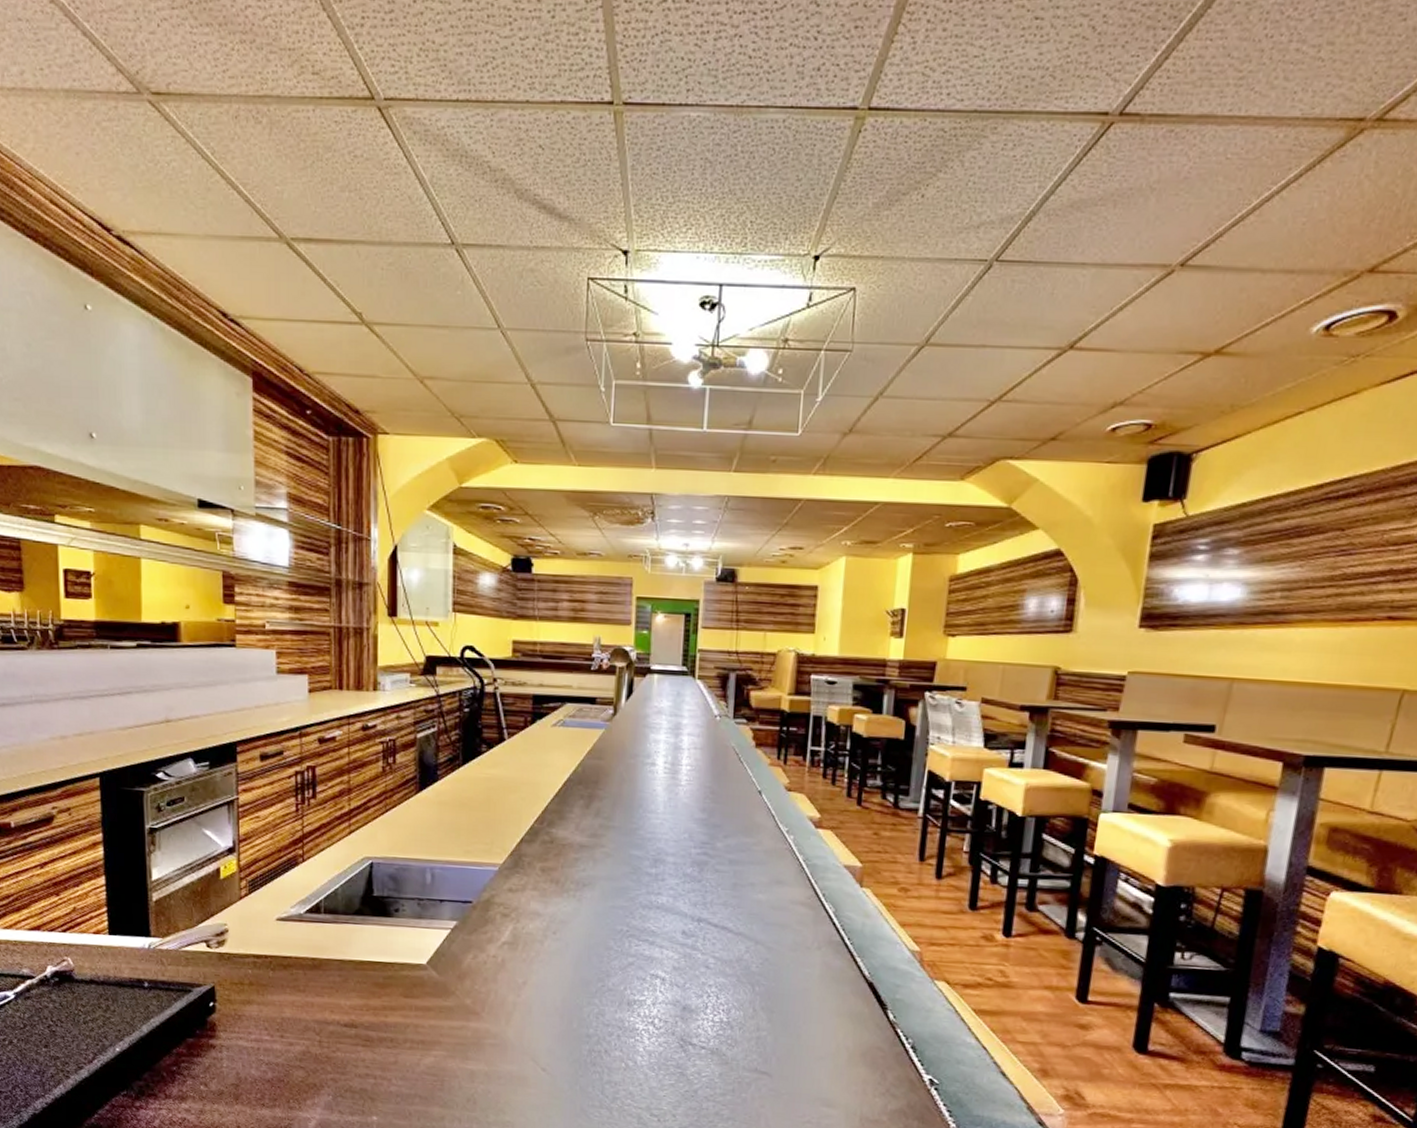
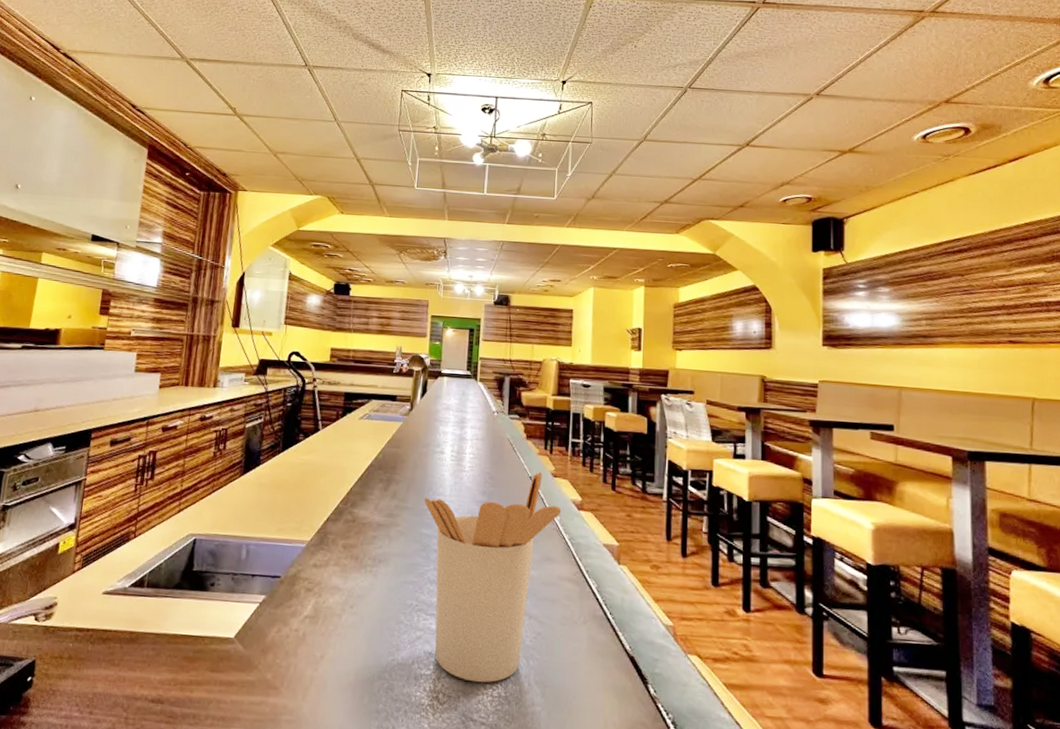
utensil holder: none [633,785,796,1009] -> present [424,472,562,683]

